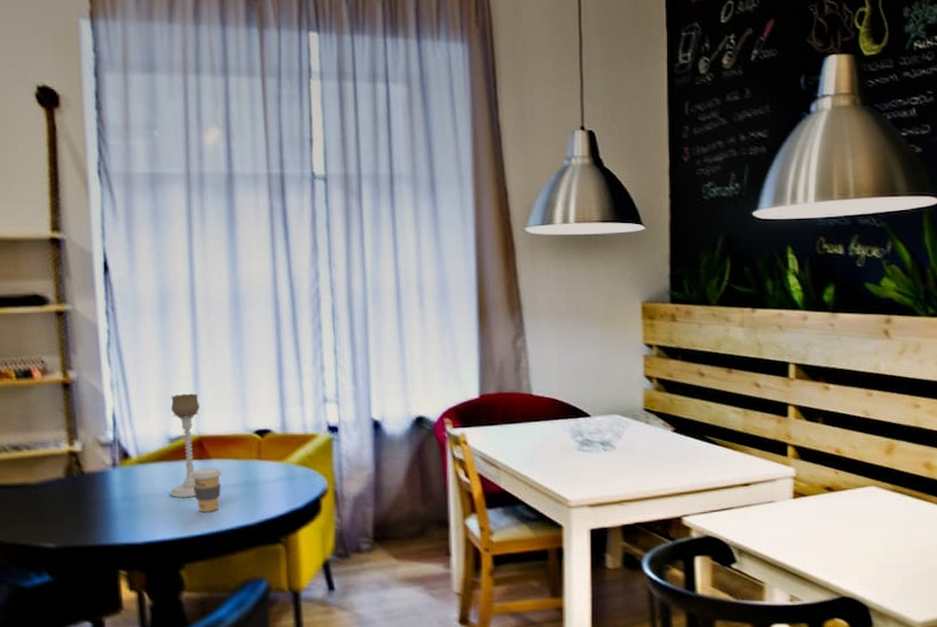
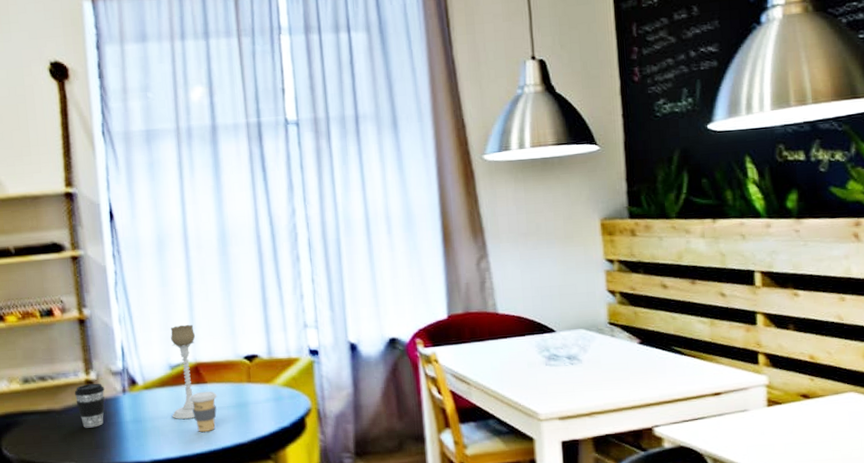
coffee cup: none [54,455,91,505] -> present [74,383,105,428]

